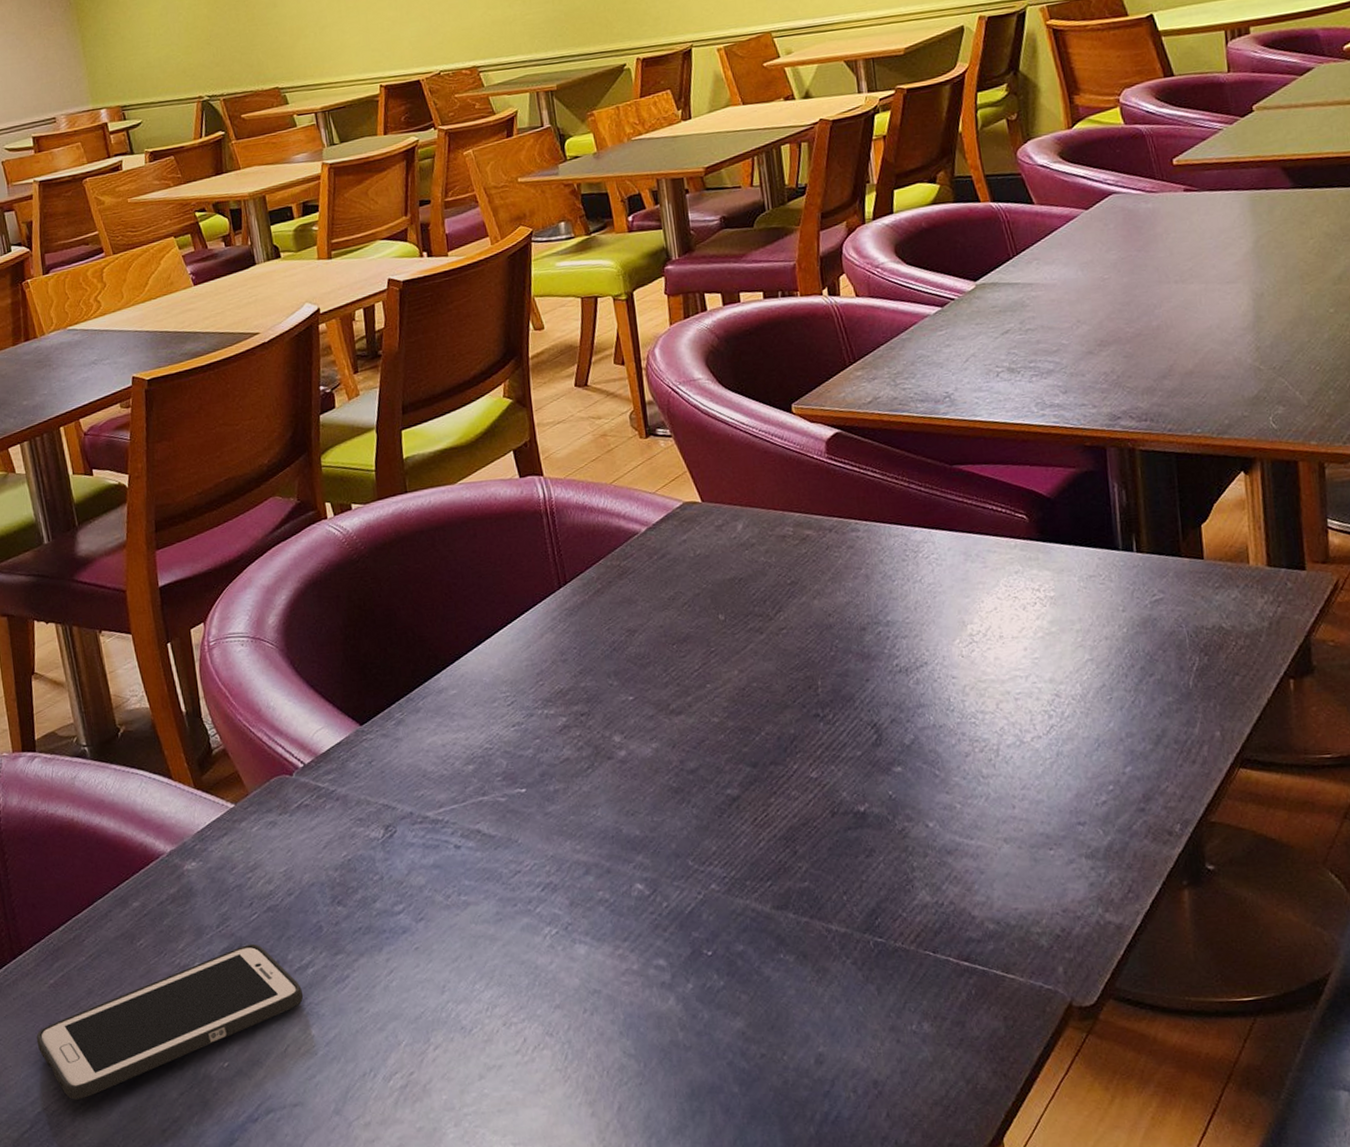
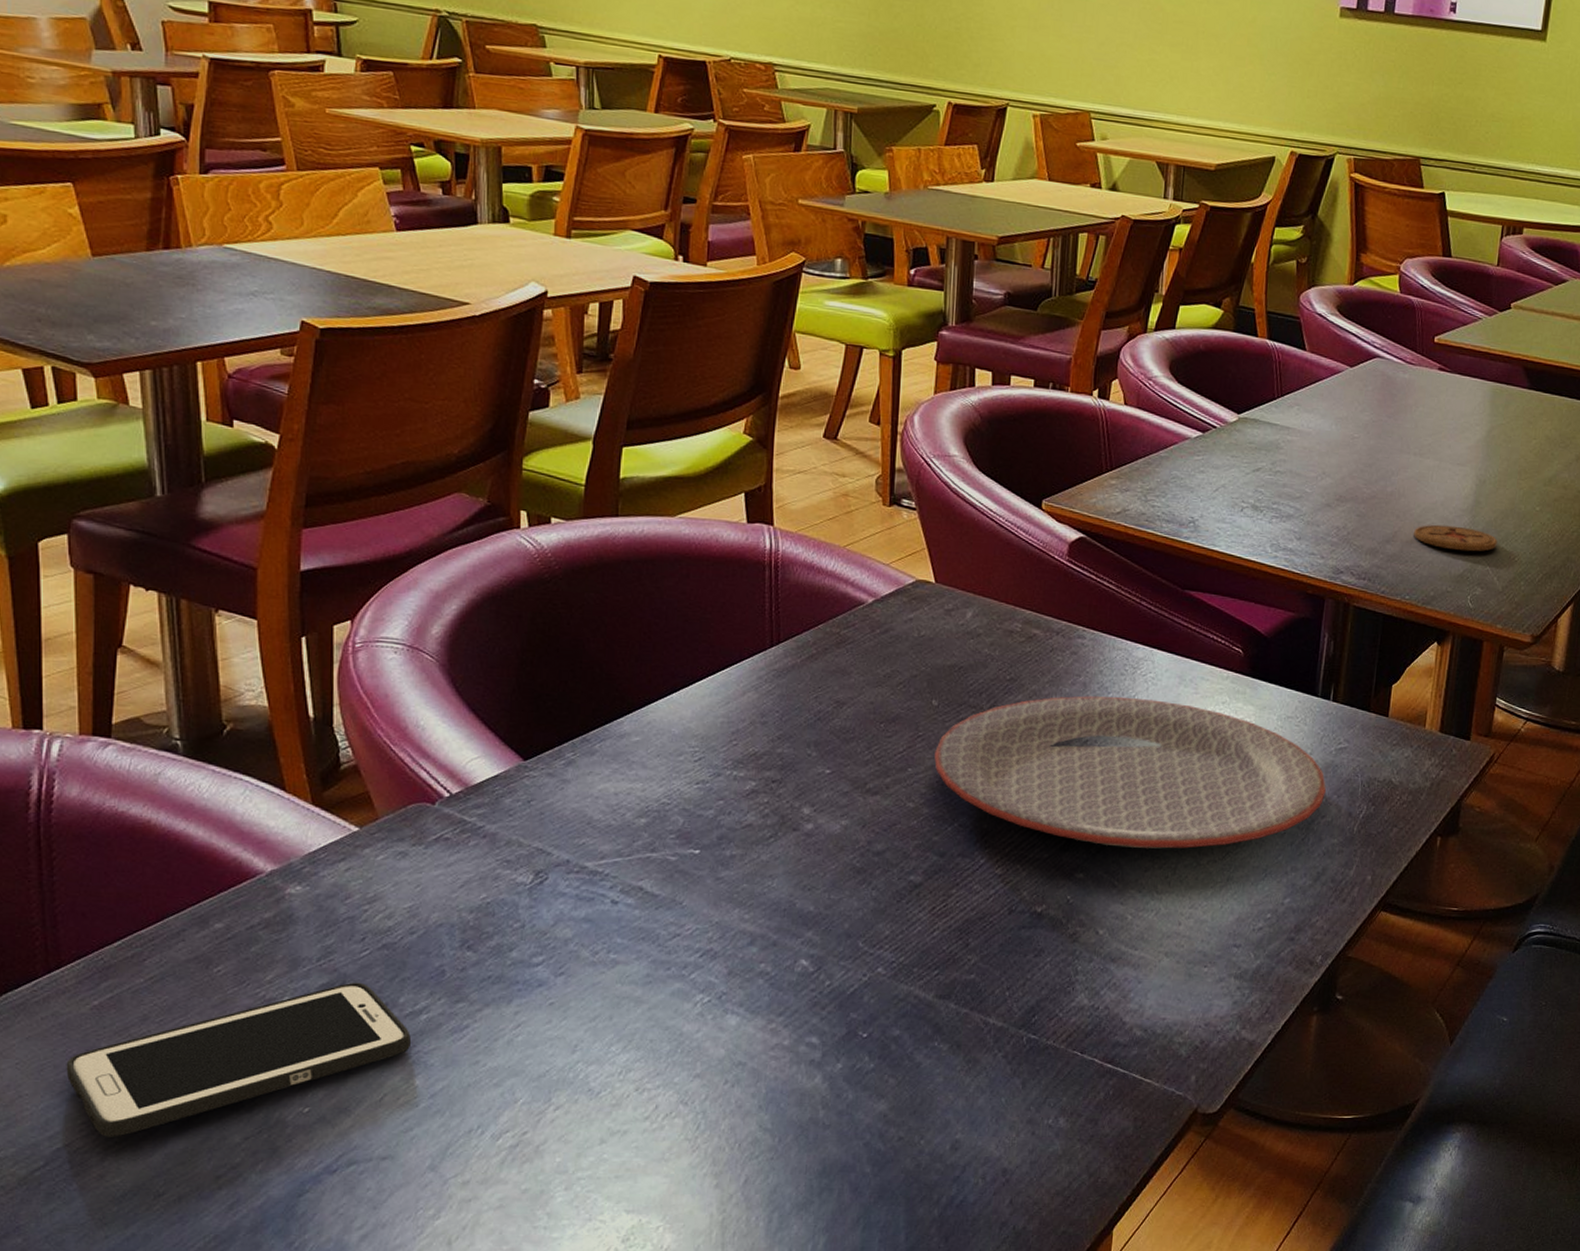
plate: none [730,580,1149,735] -> present [934,696,1326,849]
coaster: none [1192,346,1292,373] -> present [1414,524,1498,552]

